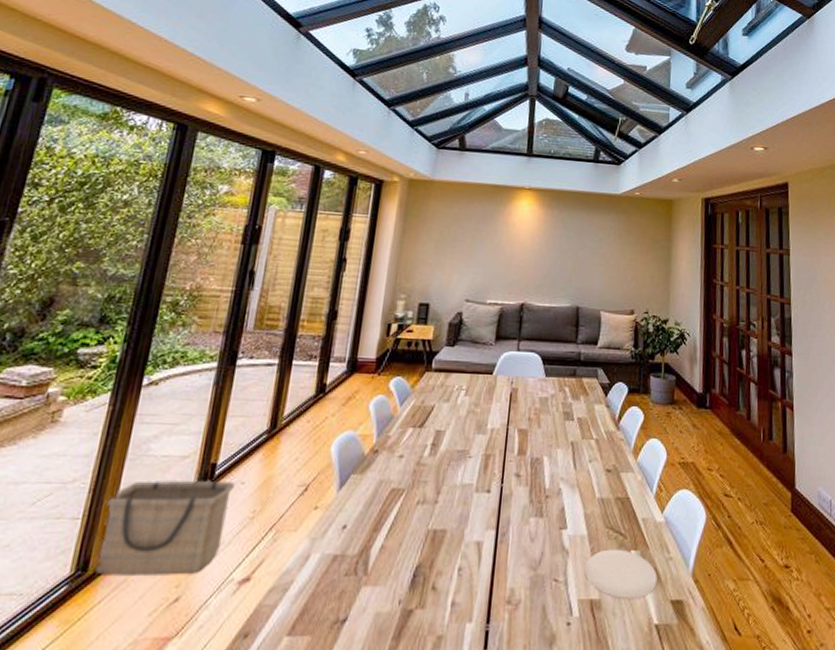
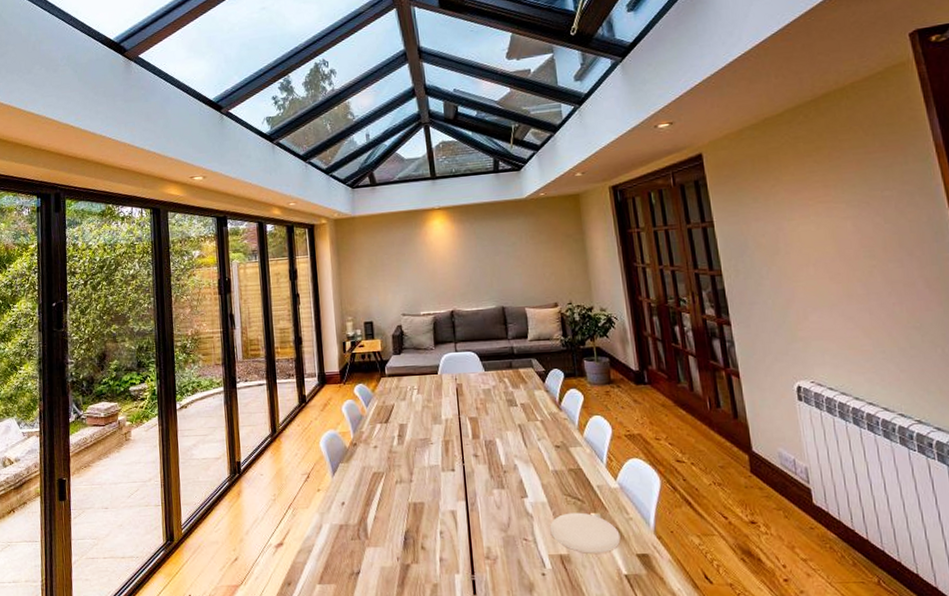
basket: present [94,480,235,575] -> none [173,474,257,543]

